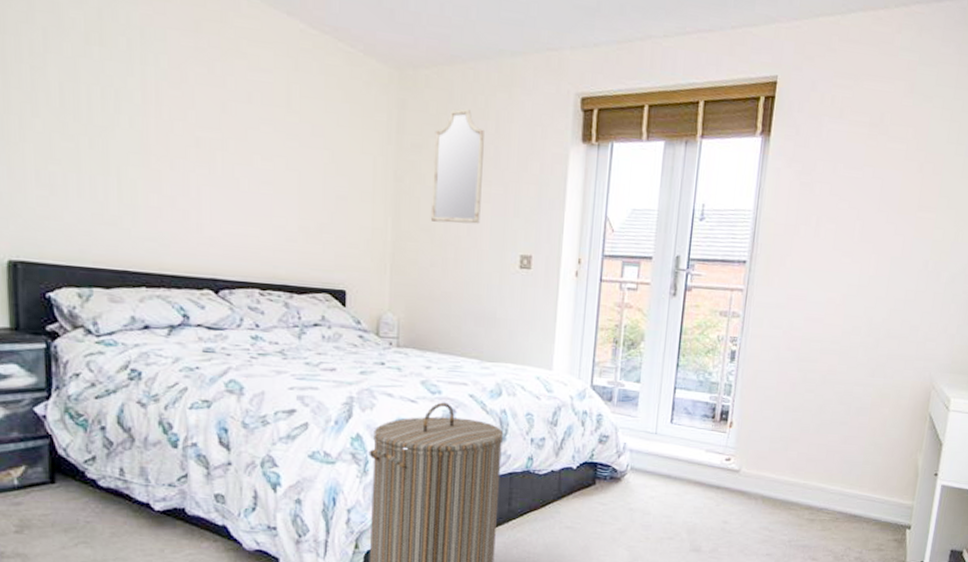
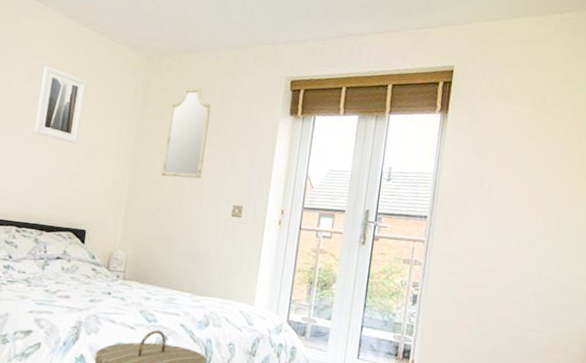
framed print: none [265,83,324,185] -> present [34,66,87,144]

